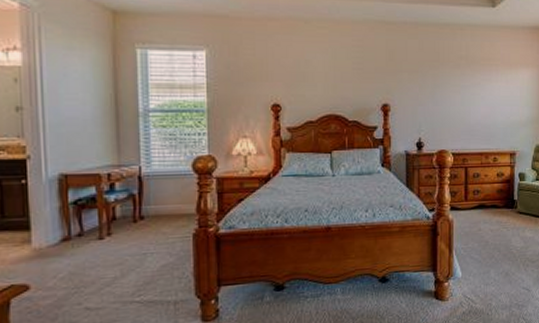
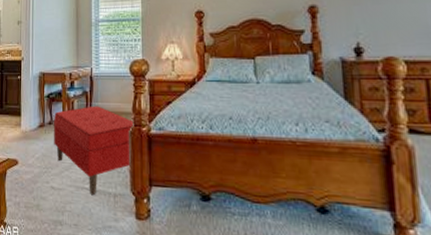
bench: none [84,209,200,307] -> present [53,105,135,195]

